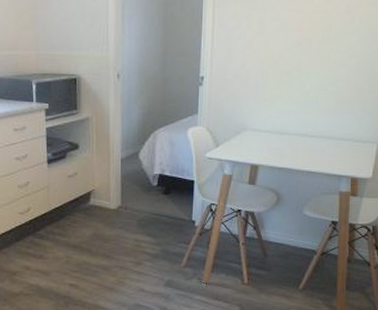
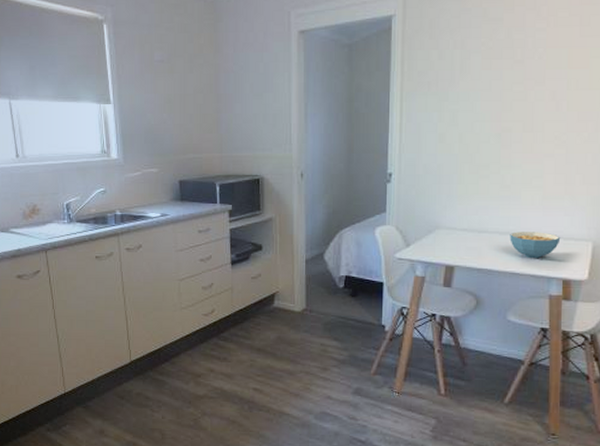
cereal bowl: none [307,134,351,159] -> present [510,232,561,259]

